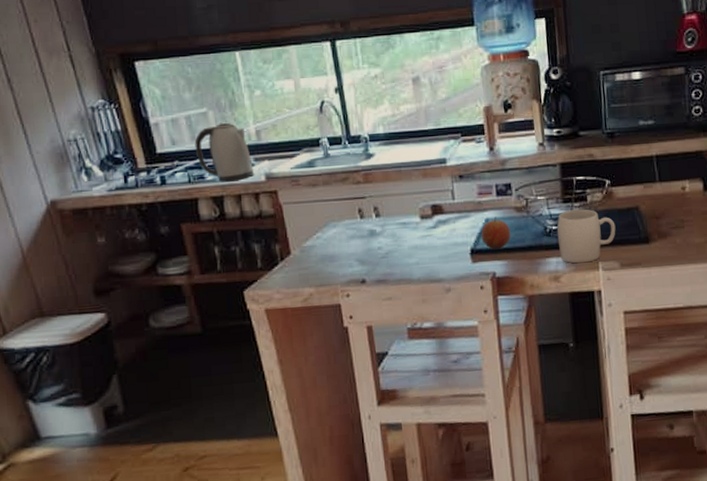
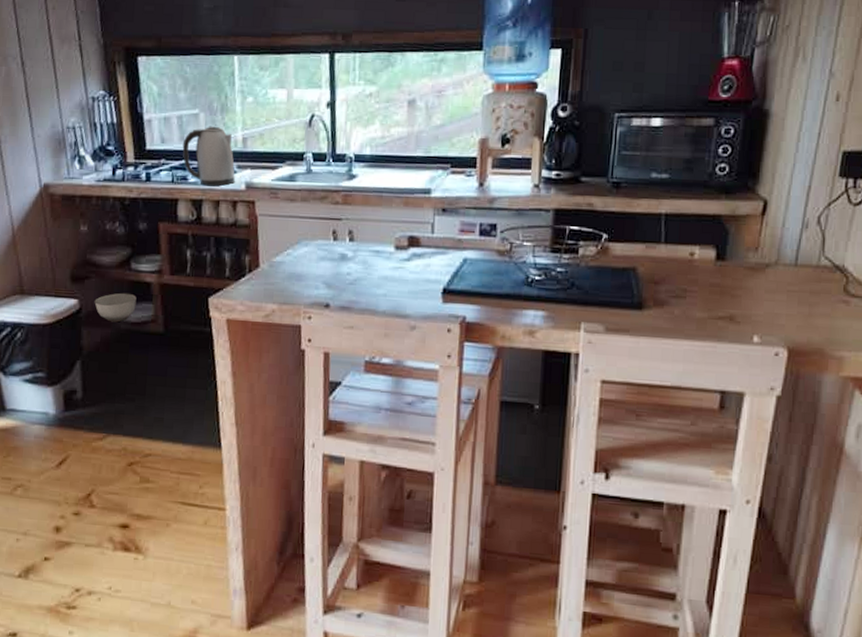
bowl: none [123,298,169,331] -> present [94,292,137,323]
fruit: present [481,215,511,250] -> none [456,256,489,293]
mug: present [557,209,616,264] -> none [538,261,607,321]

